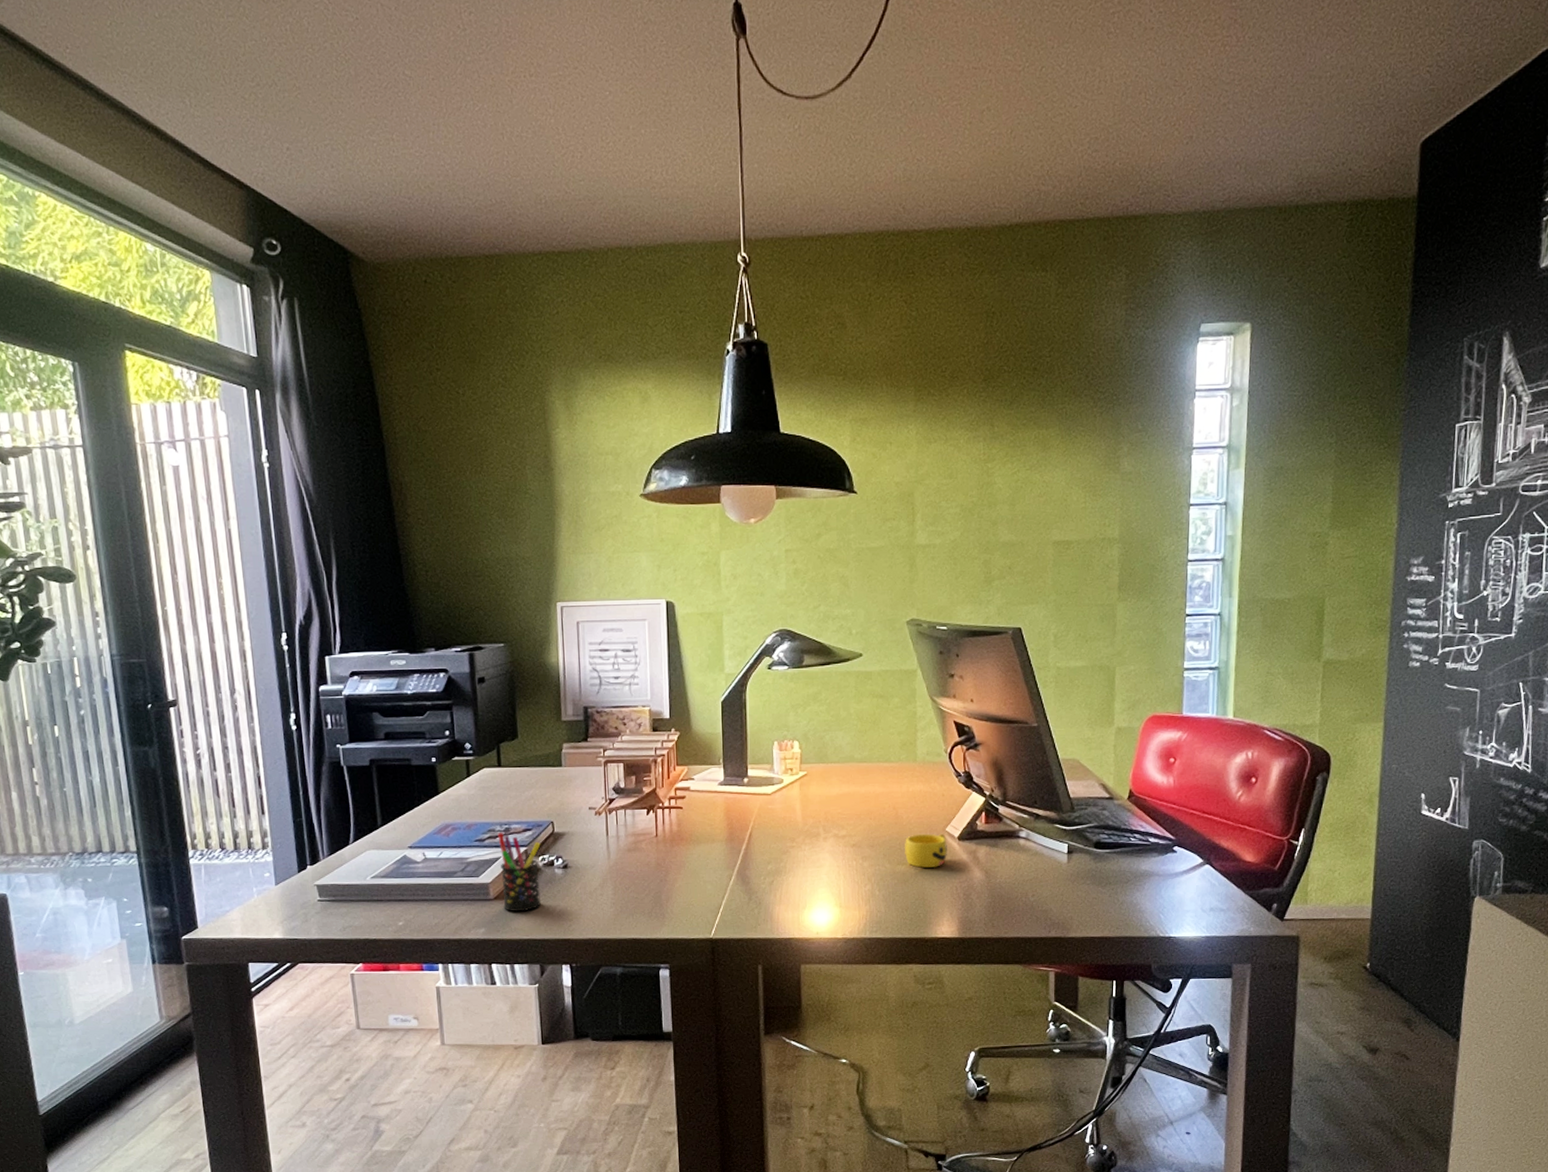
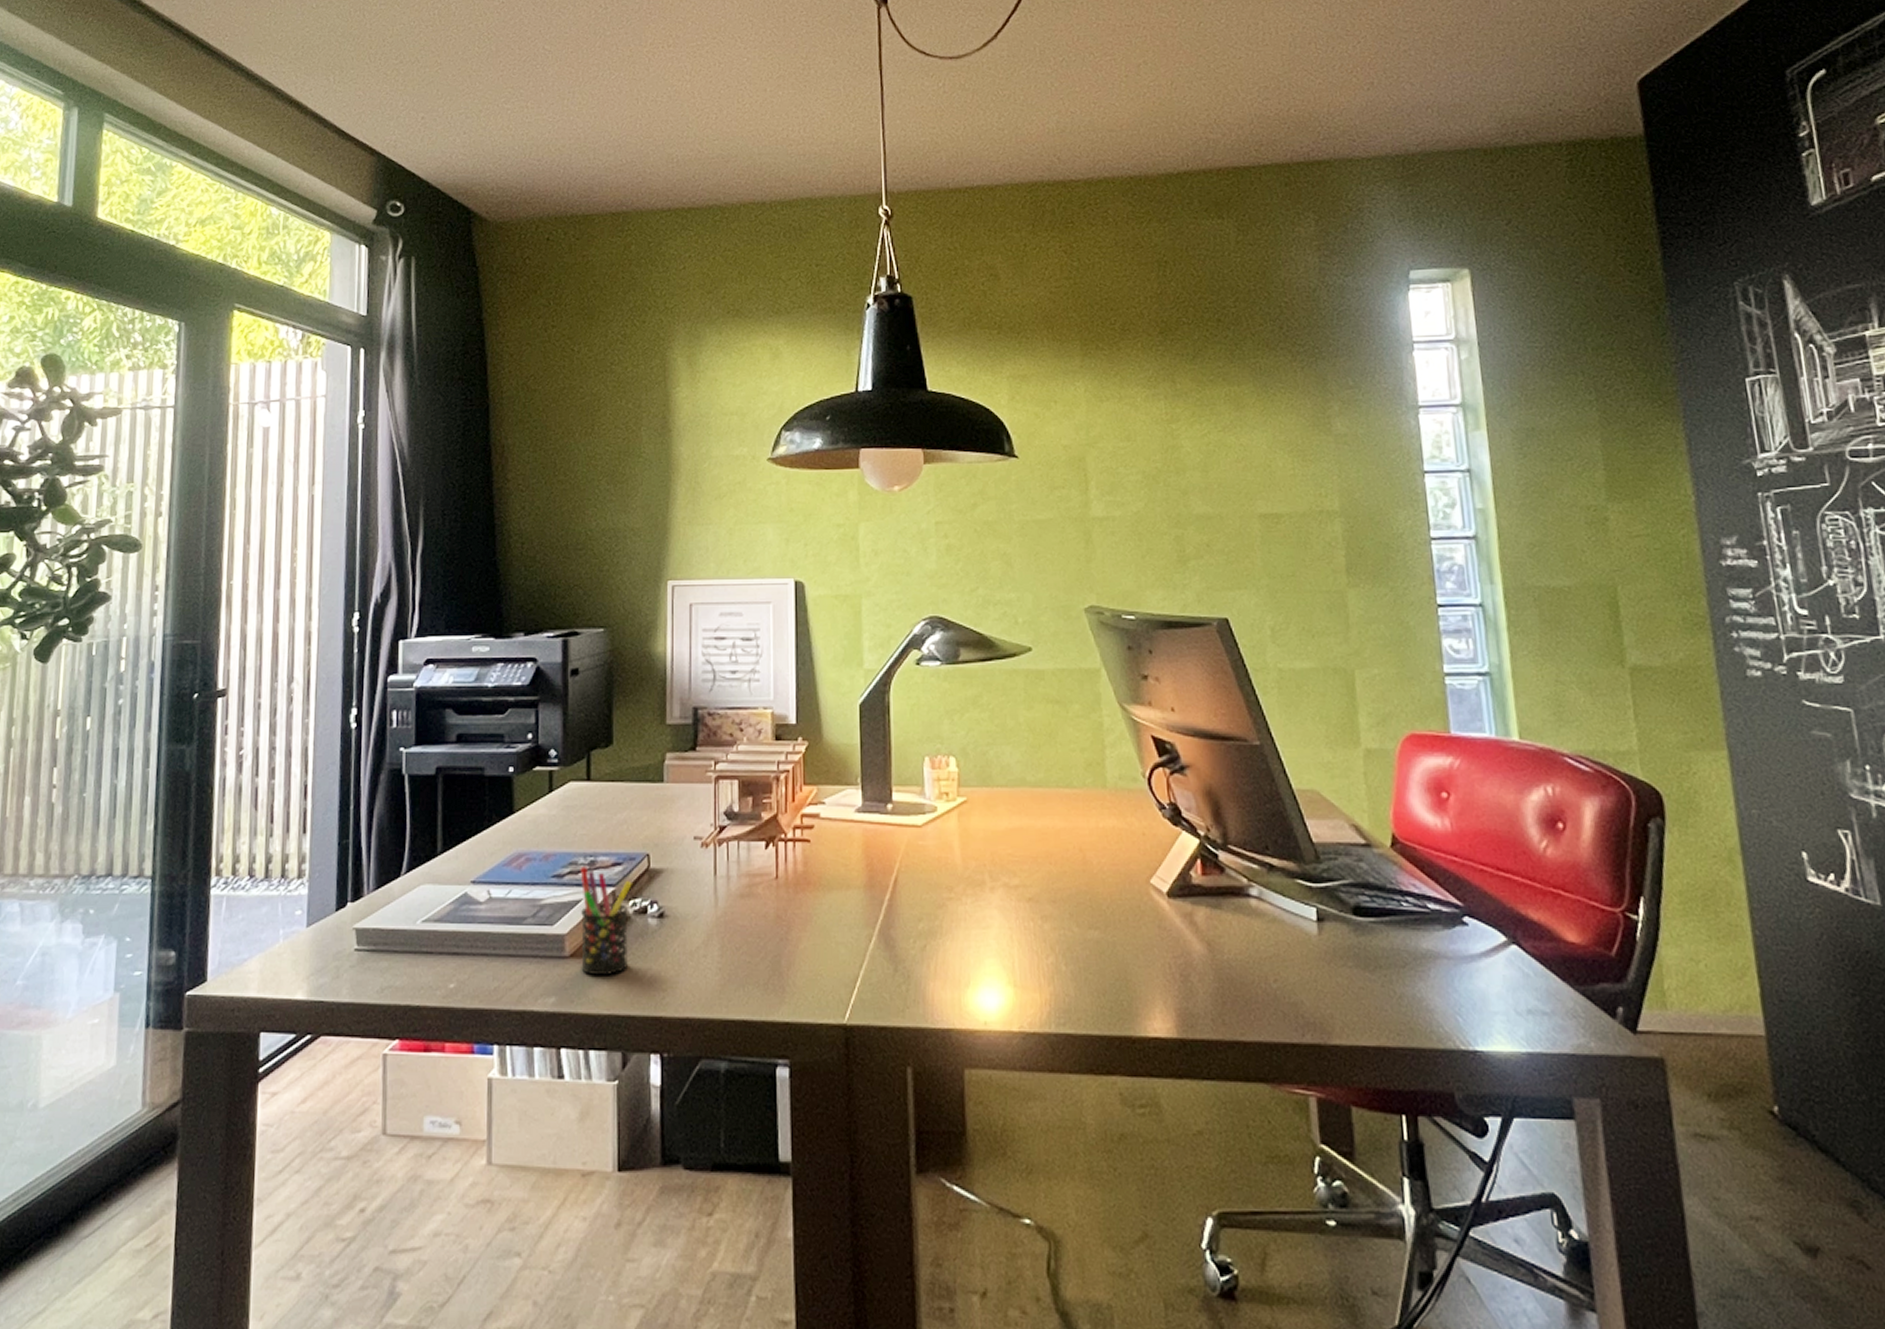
cup: present [904,833,947,868] -> none [1096,886,1154,934]

